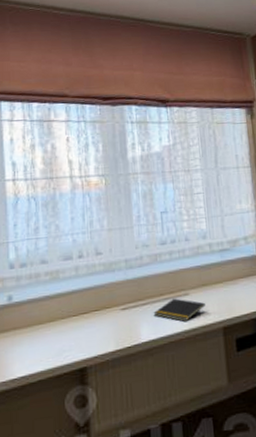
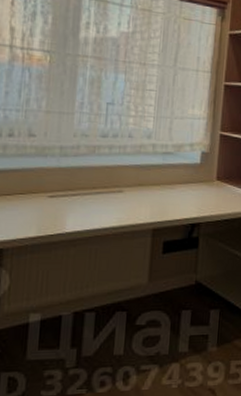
notepad: present [153,298,205,322] -> none [82,193,138,218]

